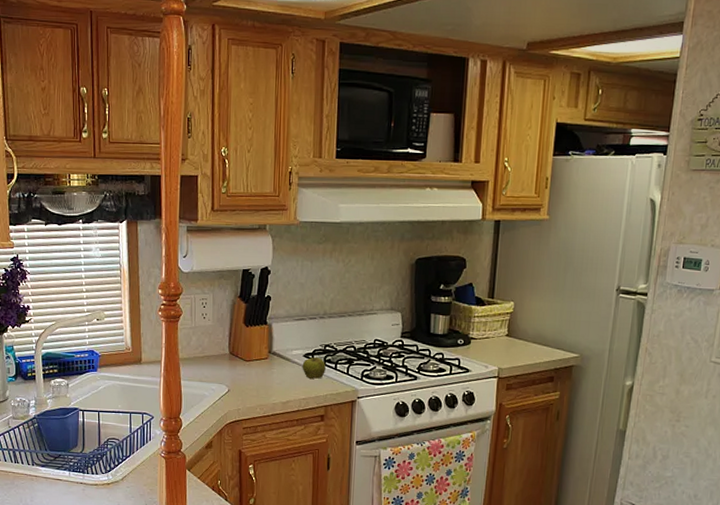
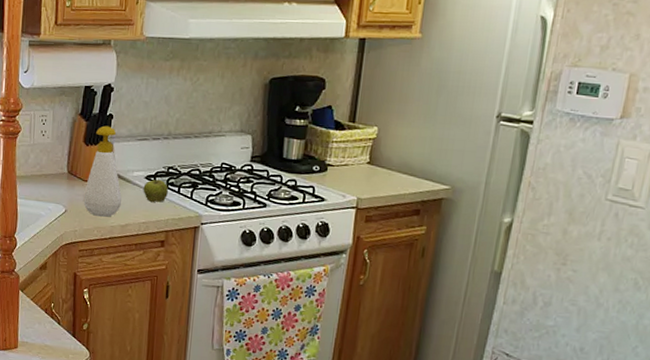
soap bottle: none [244,307,282,395] -> present [82,125,122,217]

